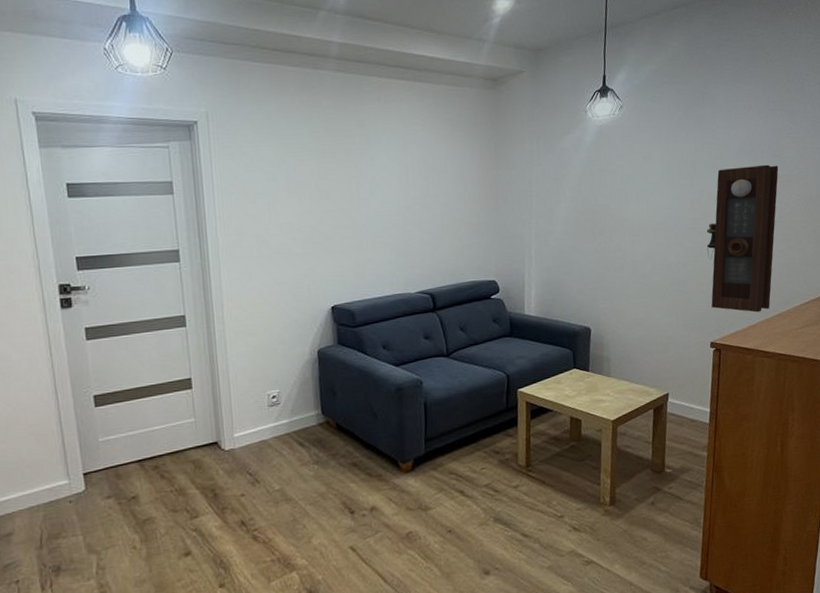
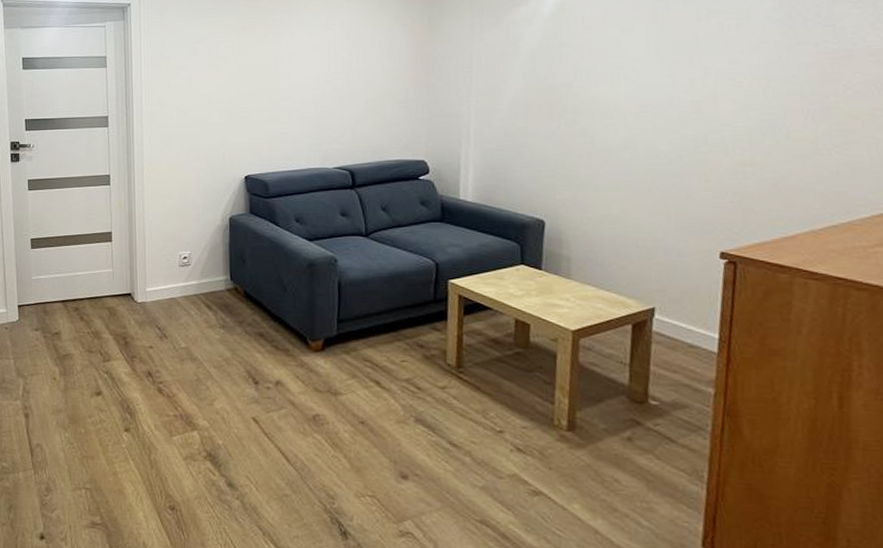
pendulum clock: present [706,164,779,313] -> none [714,36,832,221]

